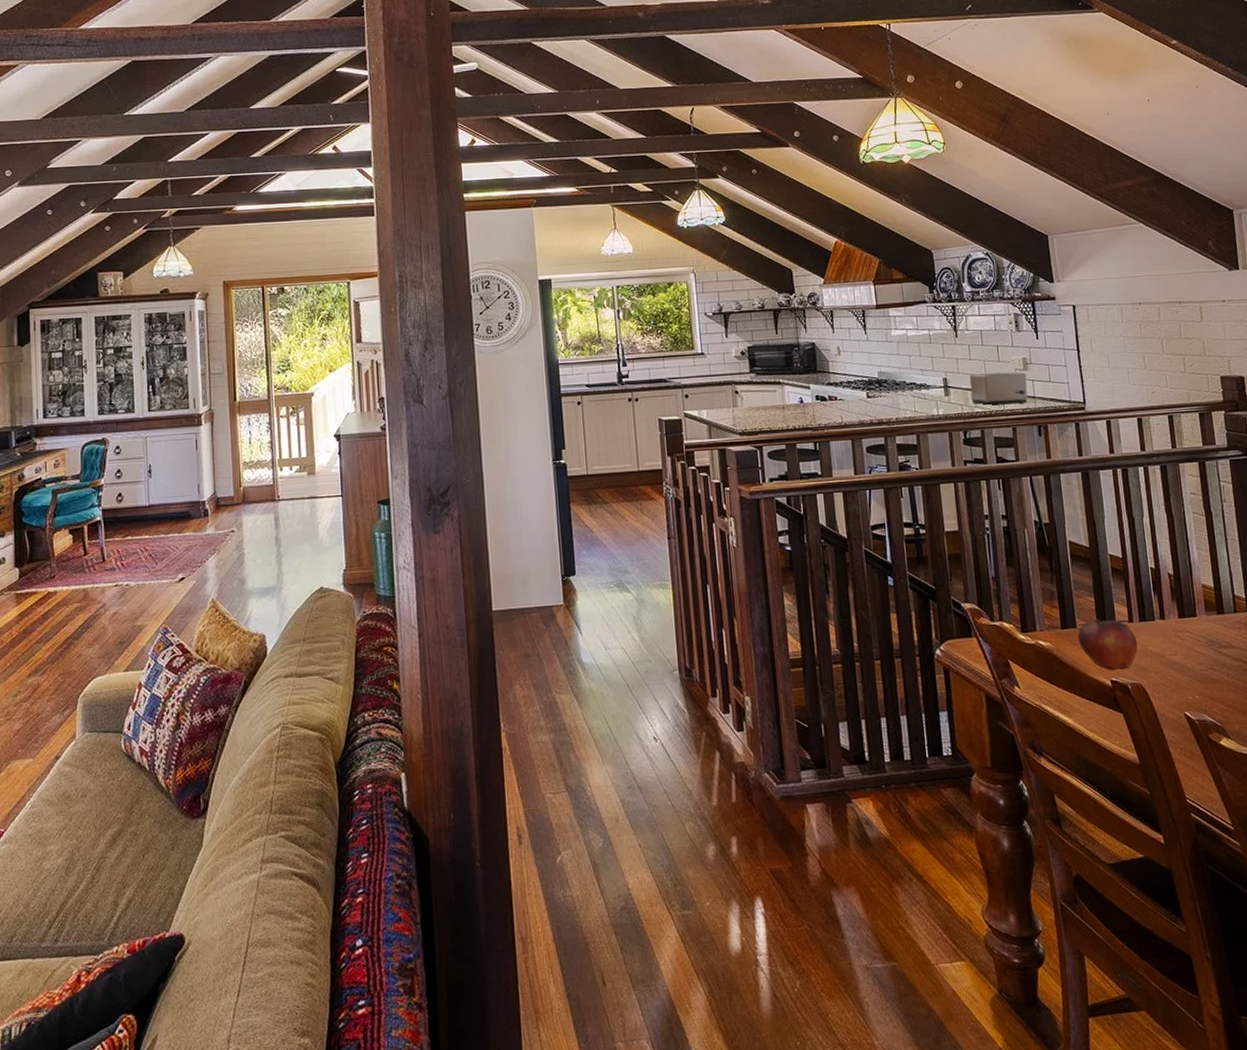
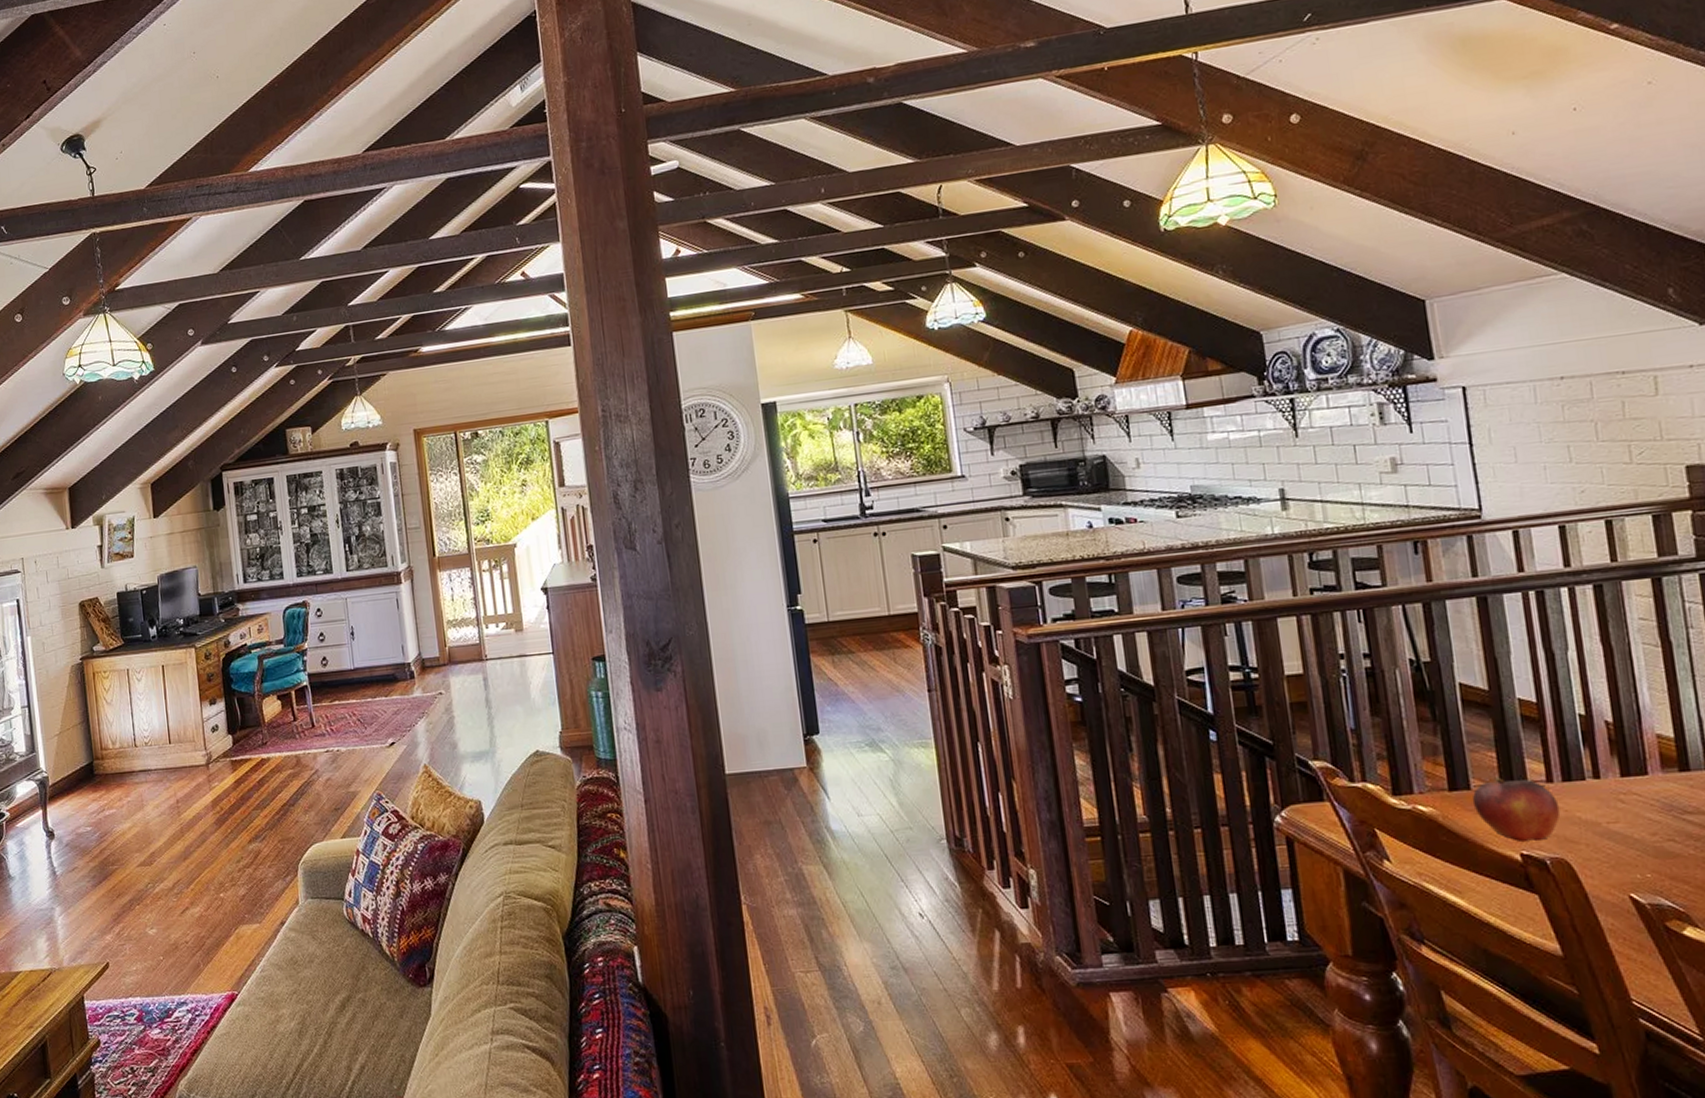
toaster: present [969,372,1028,406] -> none [1315,476,1398,520]

